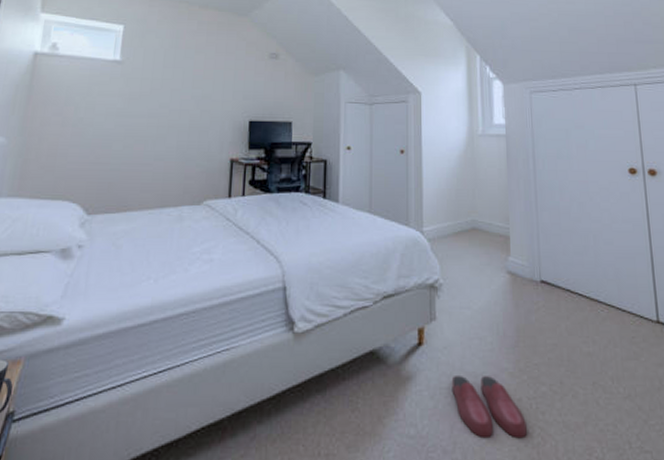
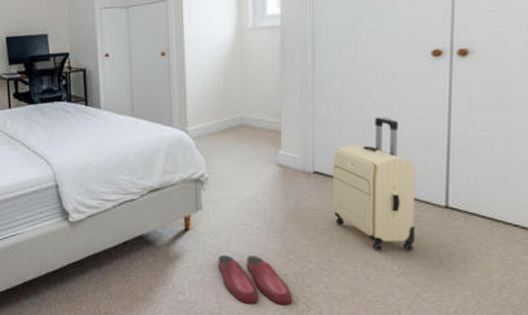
suitcase: none [557,227,636,371] -> present [333,117,416,251]

